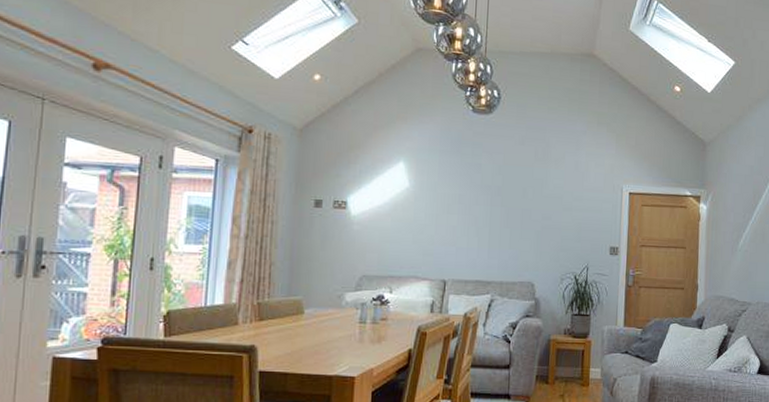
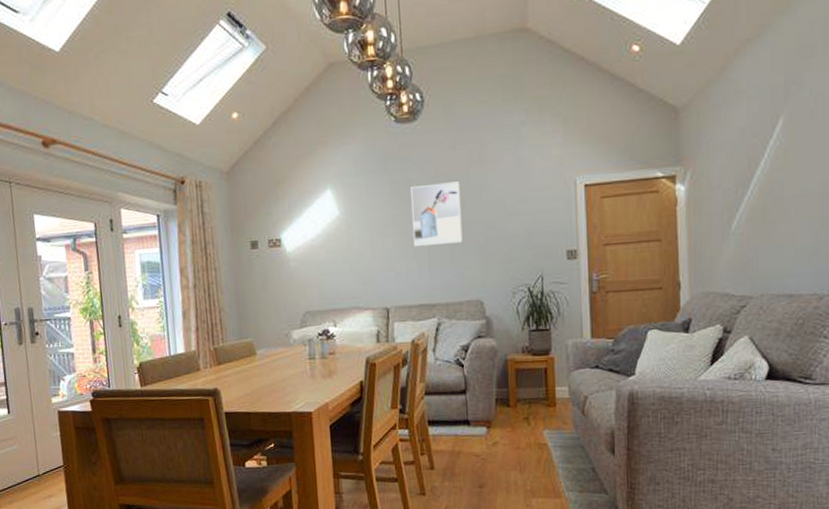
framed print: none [477,171,525,228] -> present [411,181,463,247]

